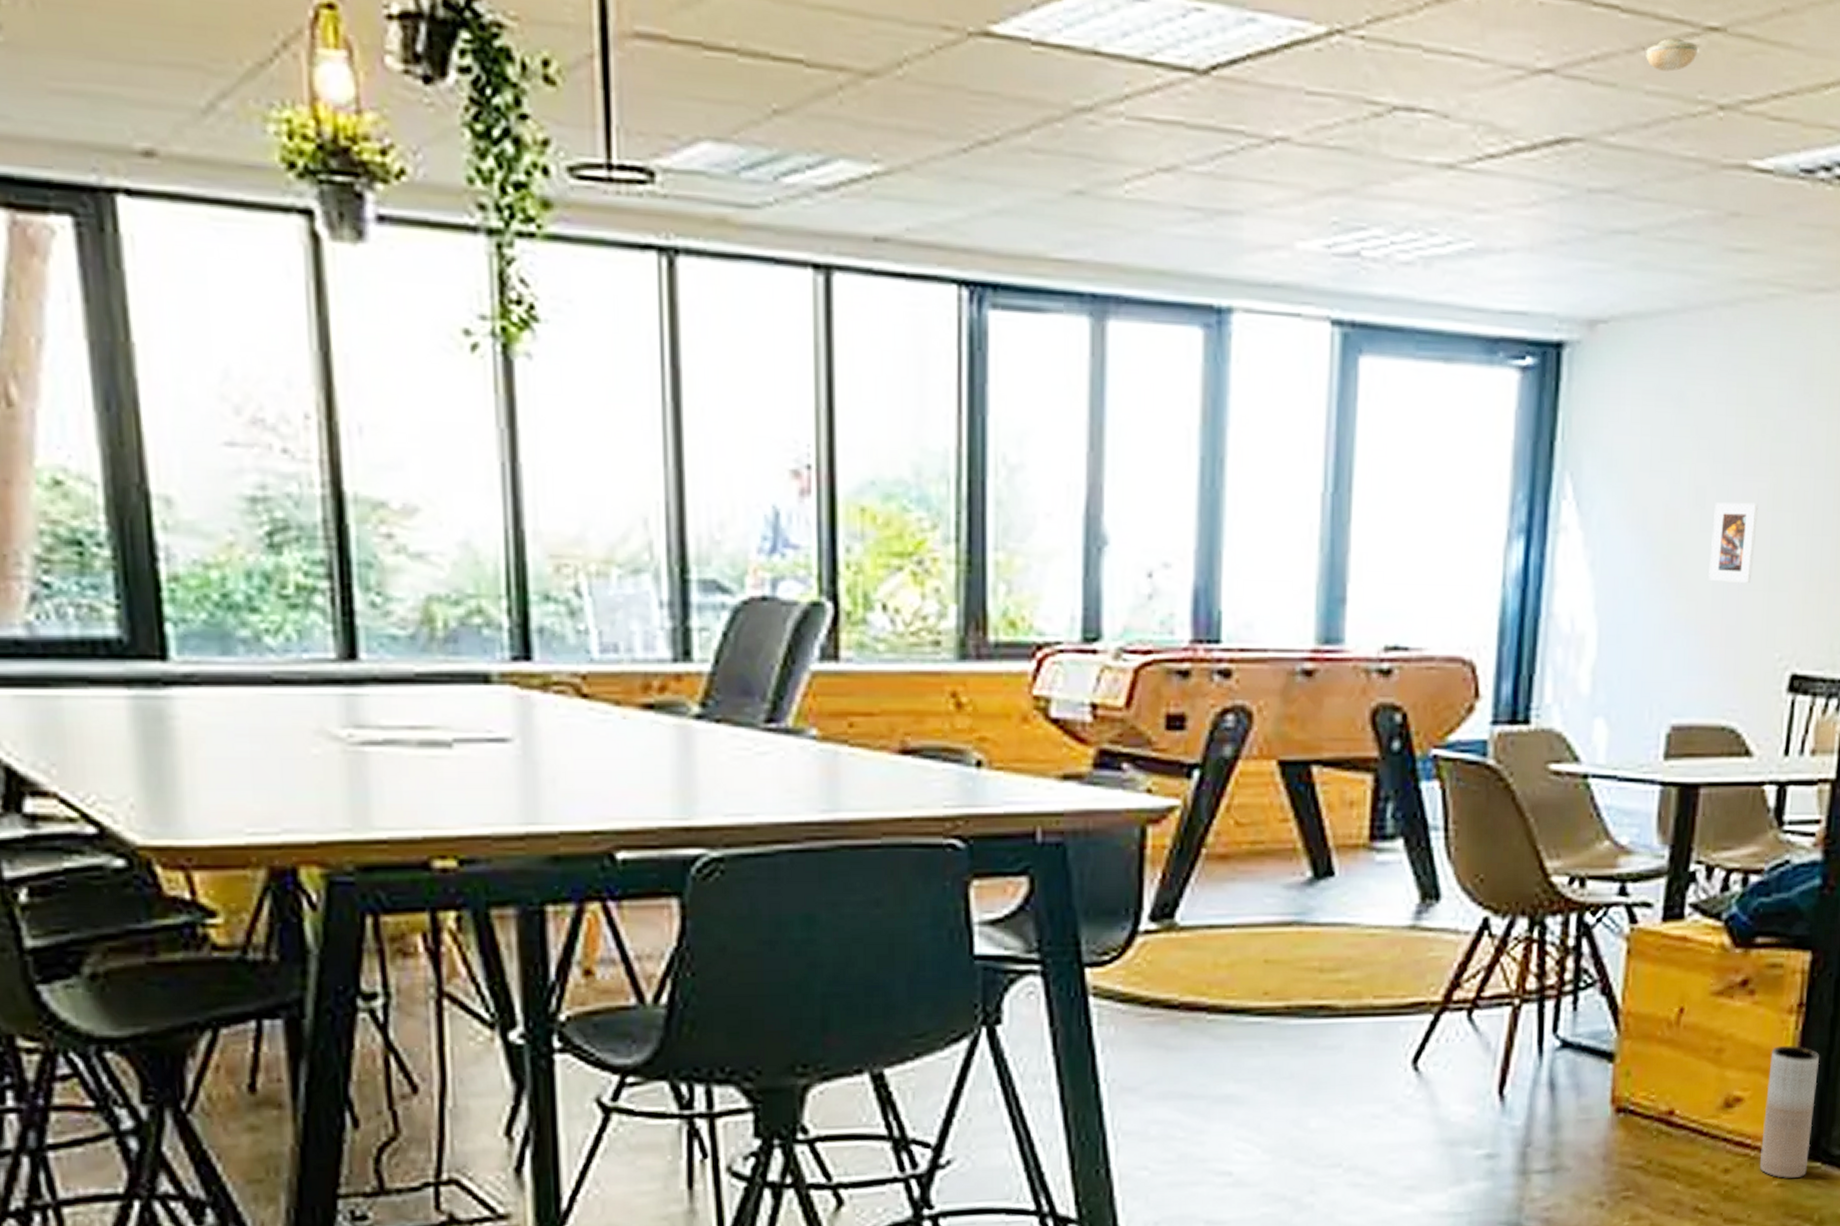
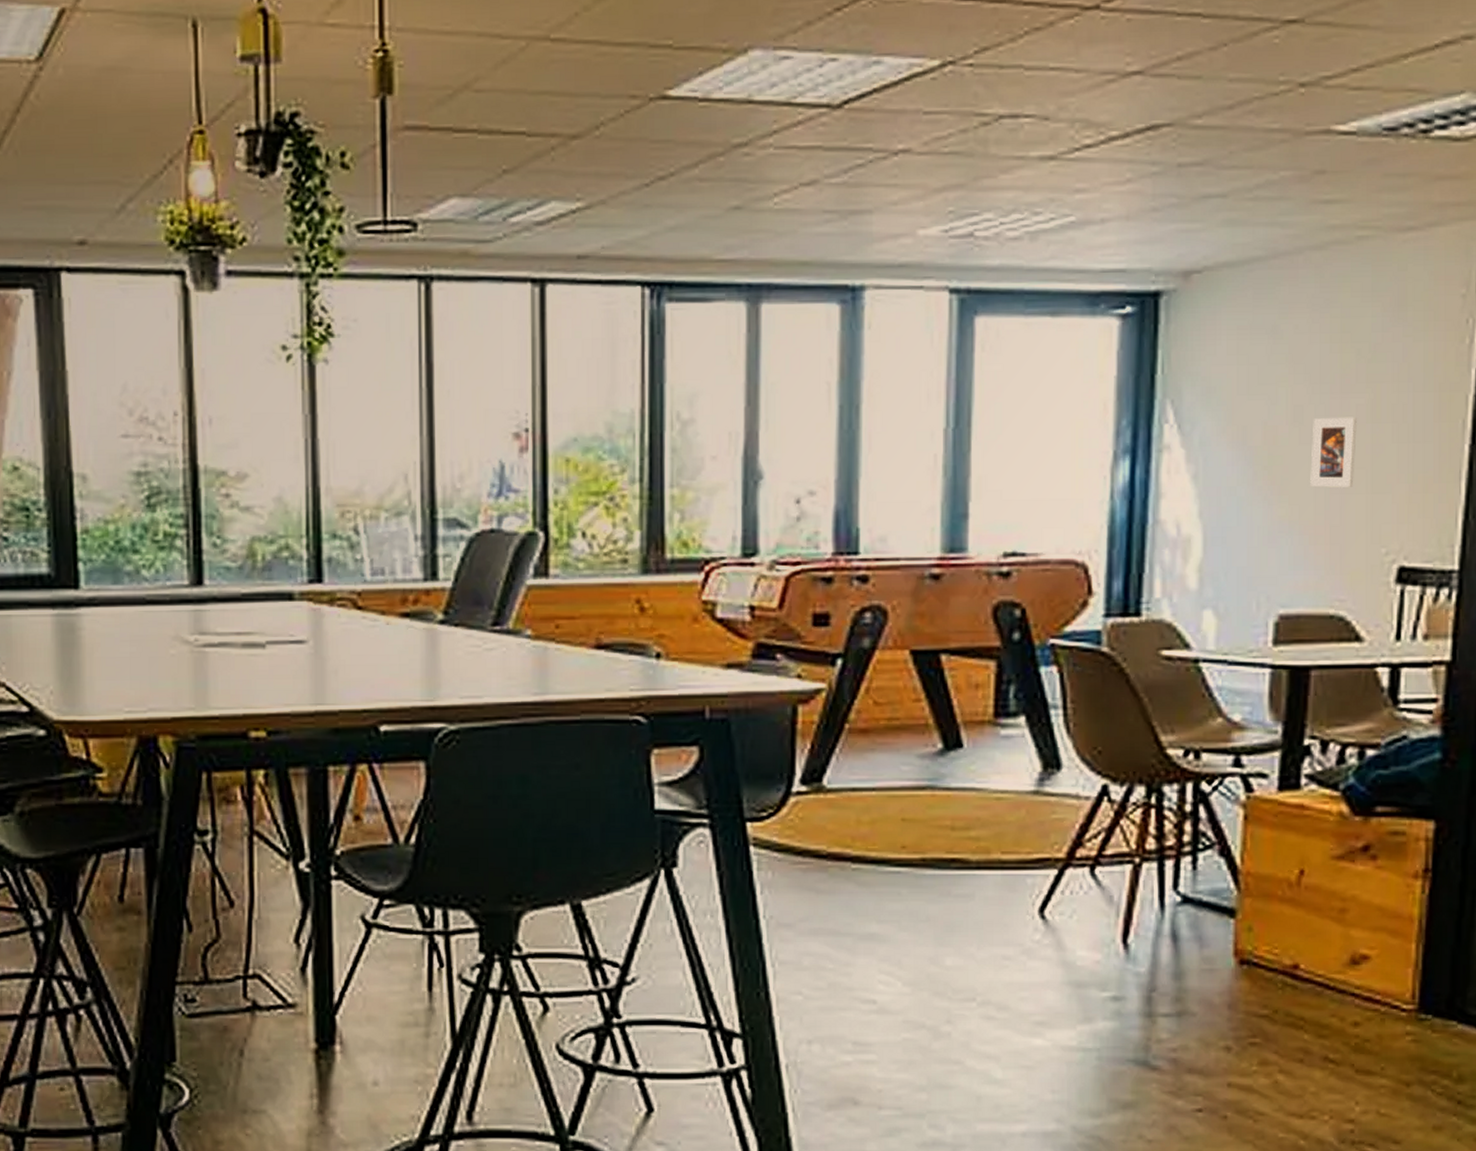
smoke detector: present [1646,38,1698,72] -> none [1228,33,1277,61]
vase: present [1760,1046,1819,1179] -> none [1392,909,1449,1036]

